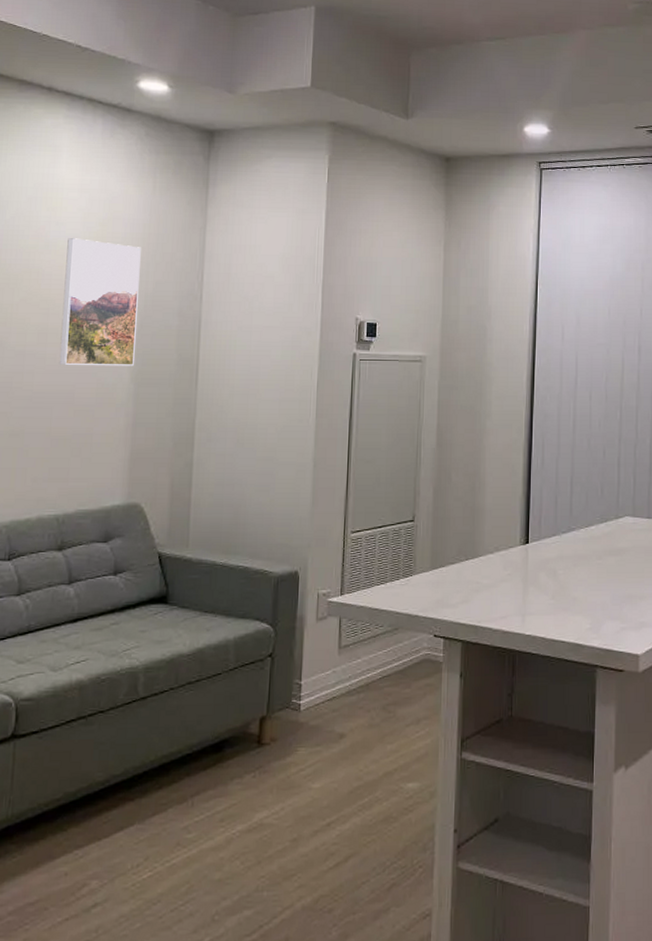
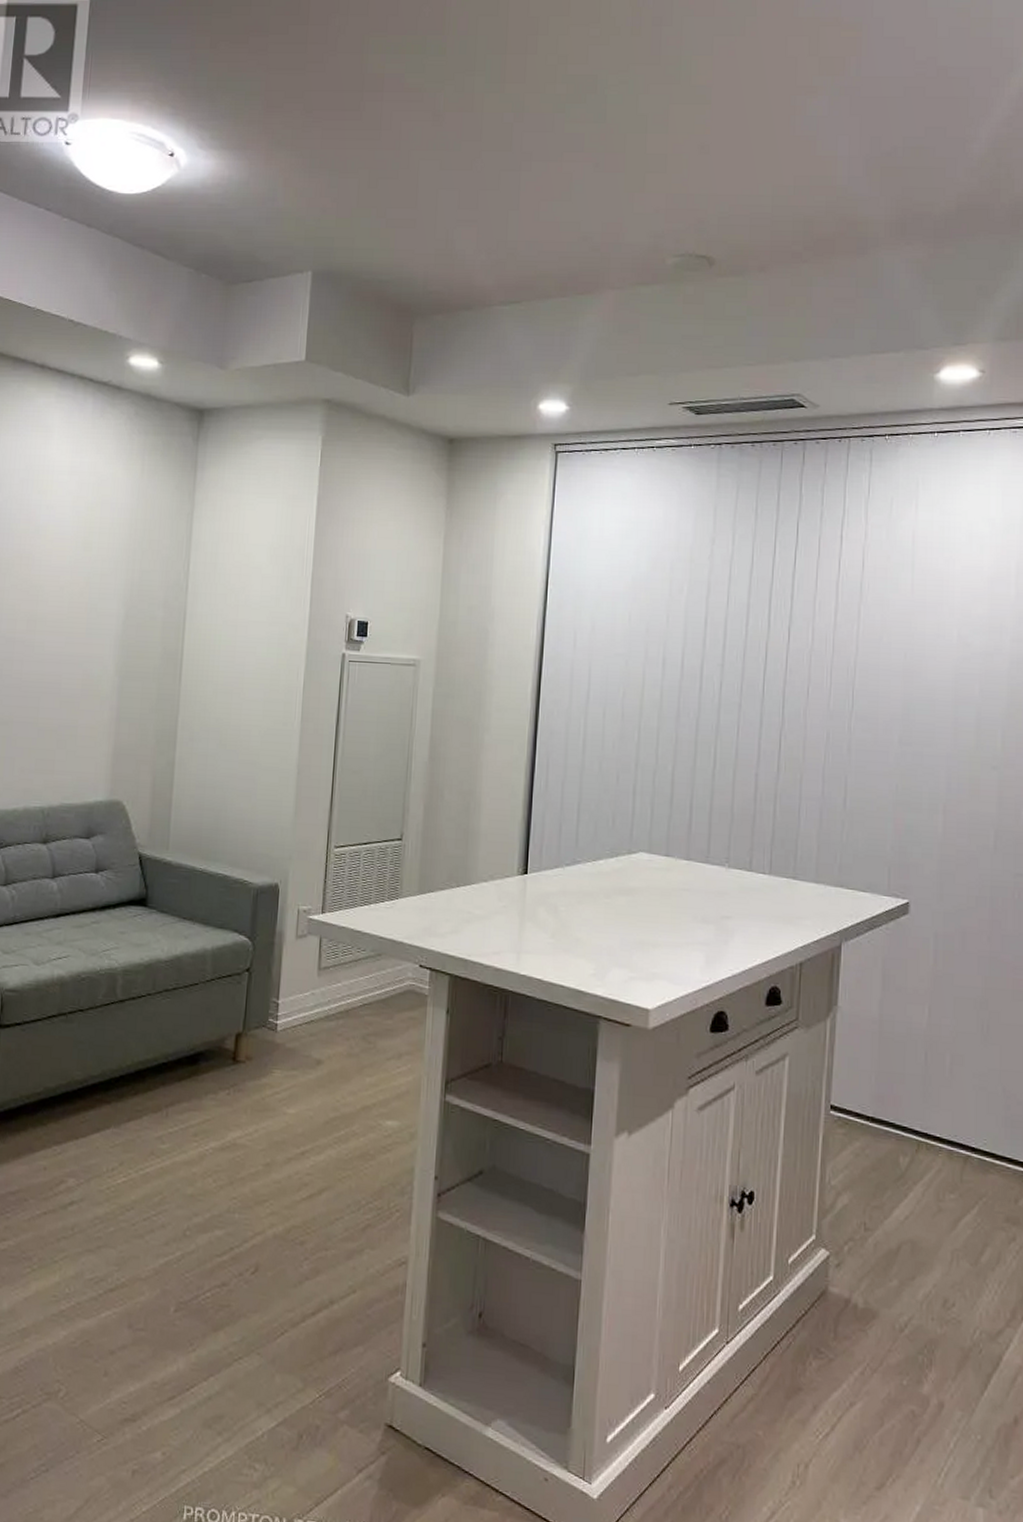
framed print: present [59,238,141,367] -> none [47,522,128,659]

